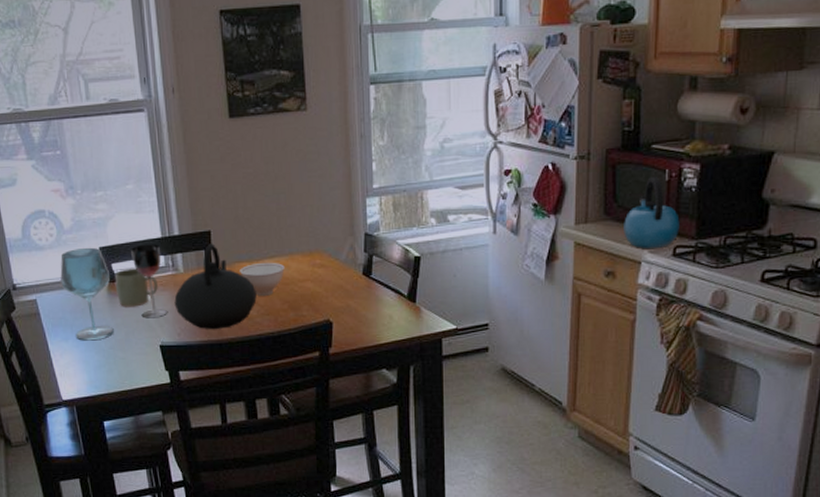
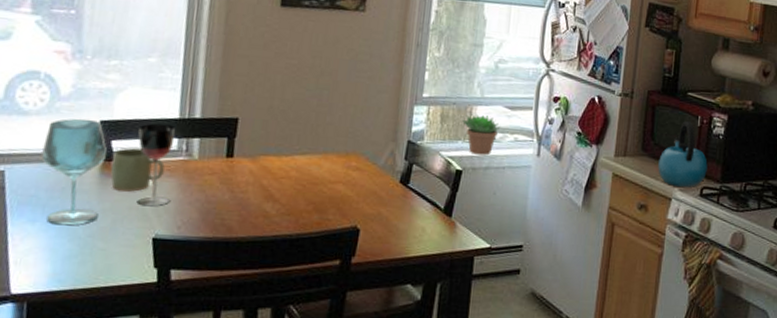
teapot: present [174,243,257,329] -> none [180,131,280,226]
bowl: present [240,262,285,296] -> none [264,158,316,194]
succulent plant: none [415,199,453,239] -> present [462,115,501,156]

